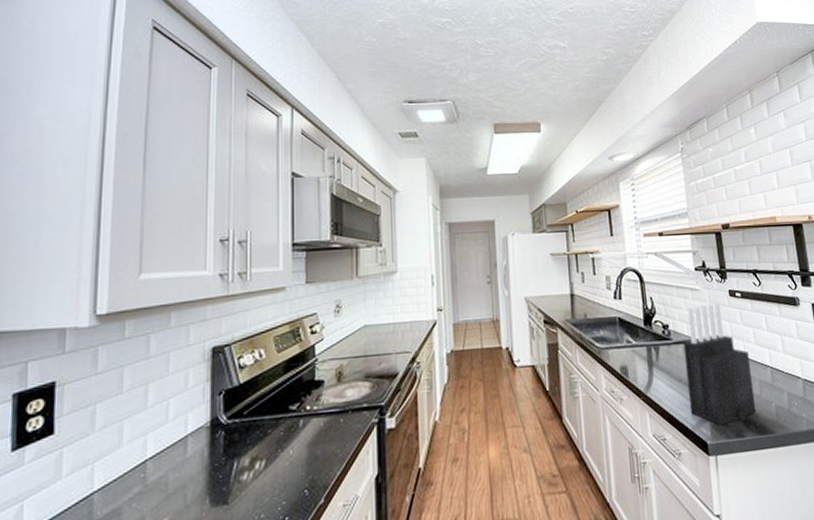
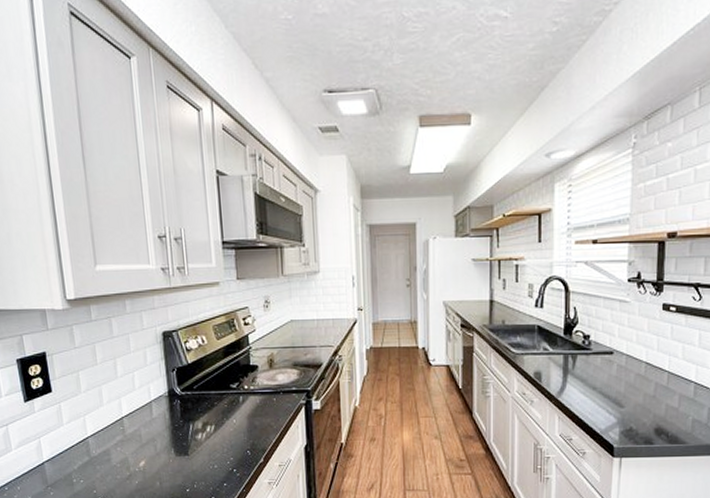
knife block: present [682,302,757,426] -> none [600,315,674,432]

